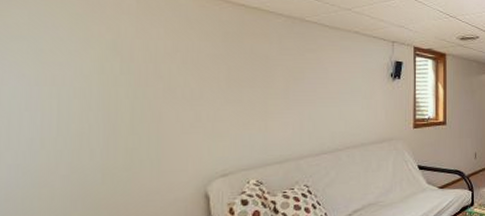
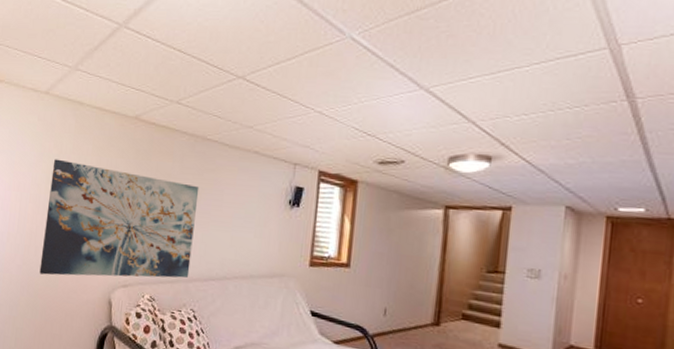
wall art: none [100,45,302,181] -> present [39,159,200,278]

